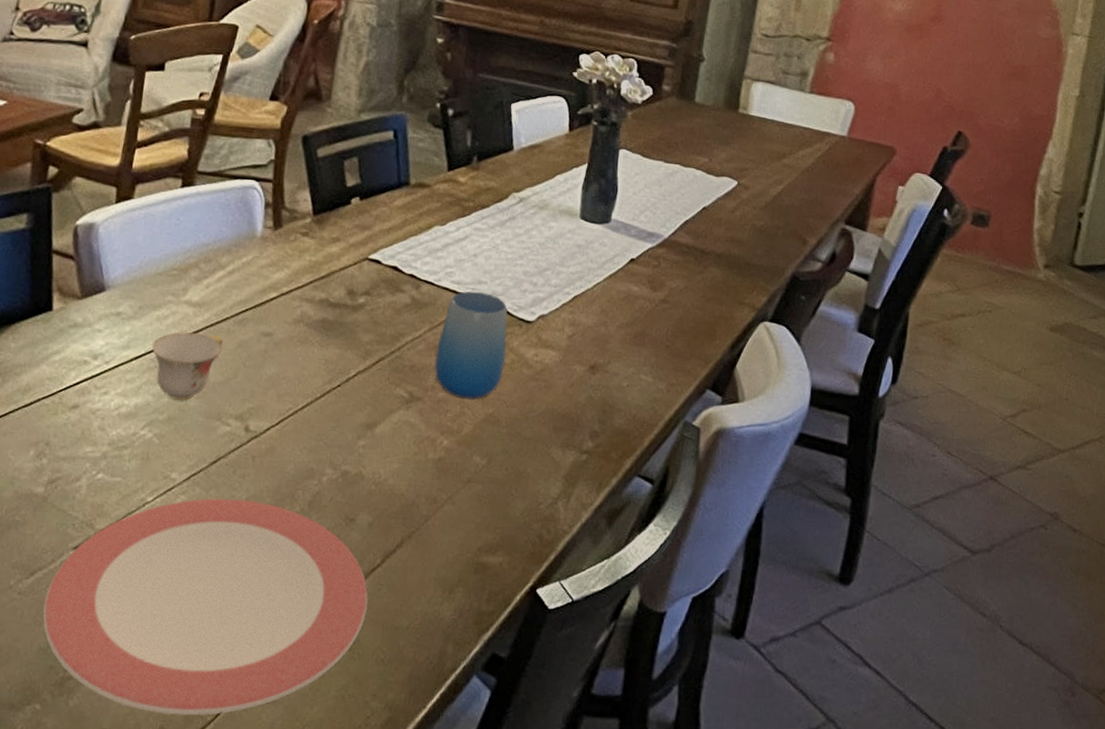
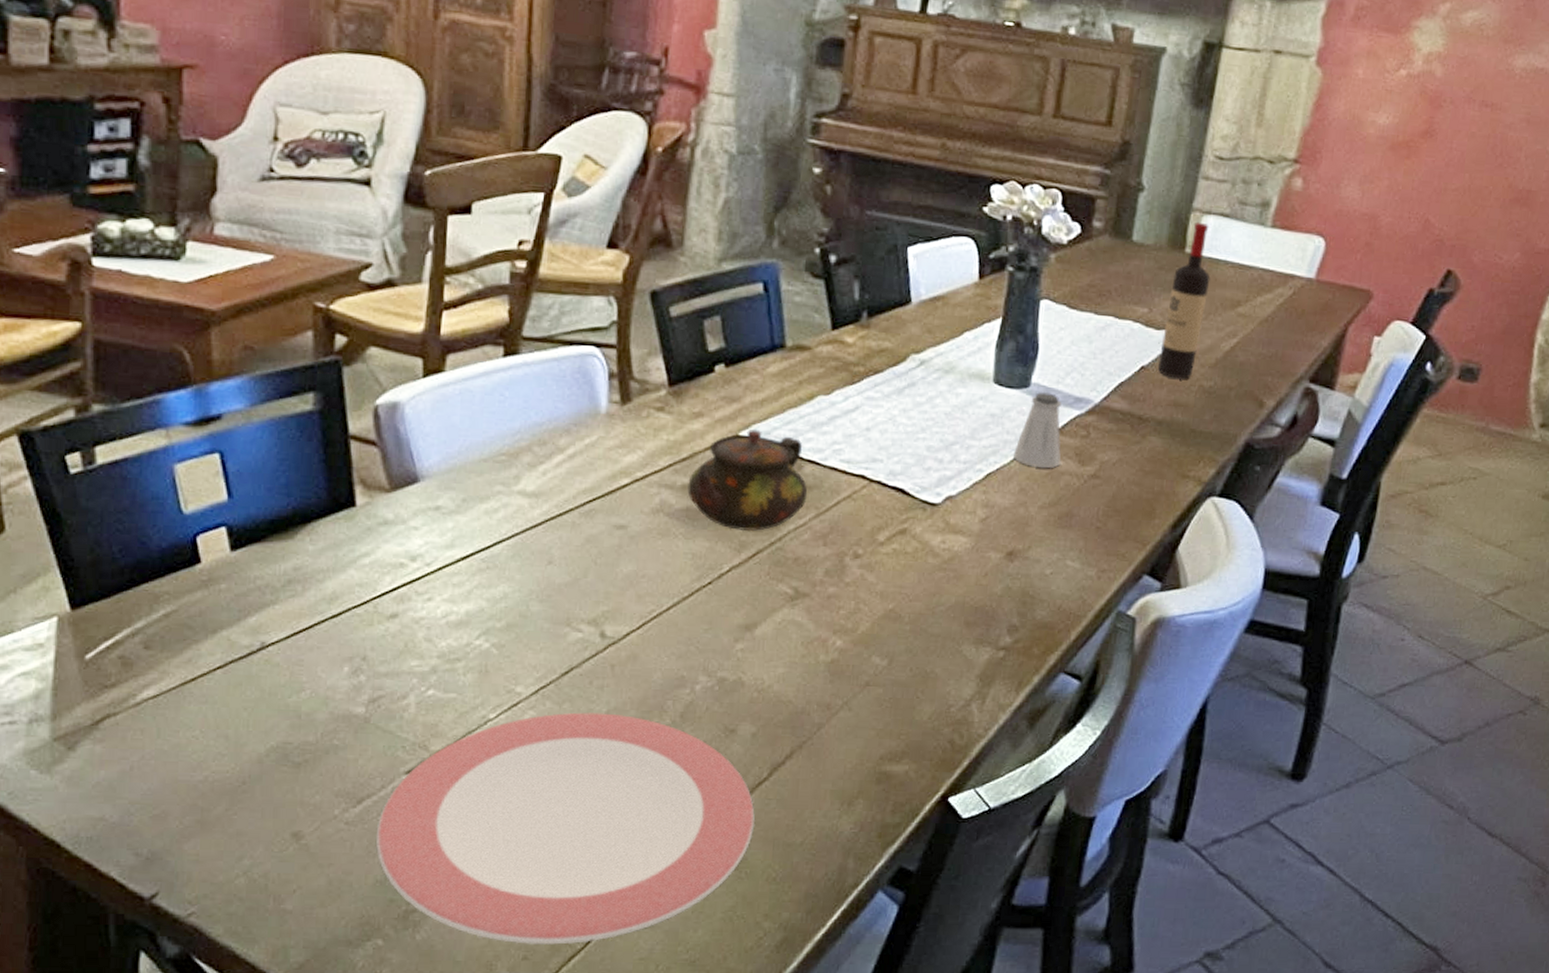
teacup: present [151,332,223,400] -> none [481,527,567,605]
teapot: none [324,253,424,342] -> present [687,430,808,532]
cup: present [434,291,509,400] -> none [822,470,910,594]
saltshaker: none [596,226,637,293] -> present [1014,391,1061,469]
wine bottle: none [716,88,760,219] -> present [1157,223,1211,379]

